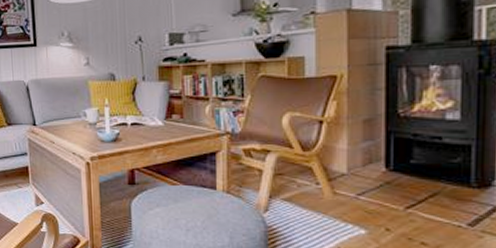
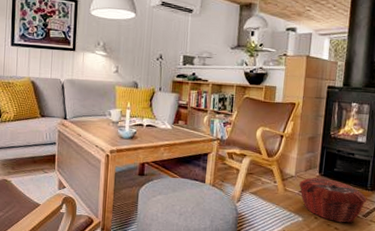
woven basket: none [354,174,472,236] -> present [298,177,367,223]

